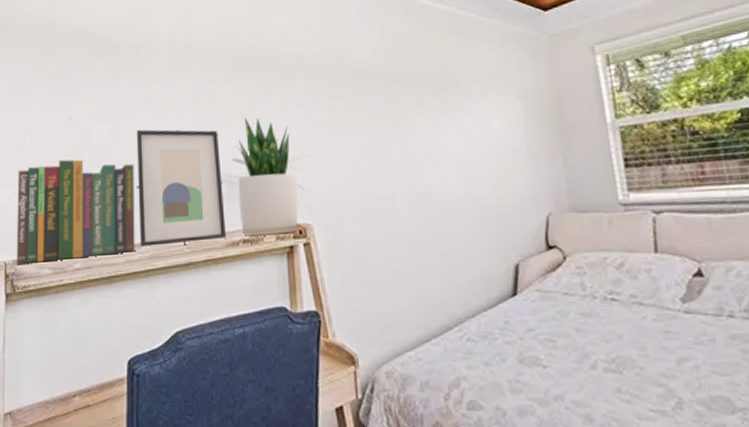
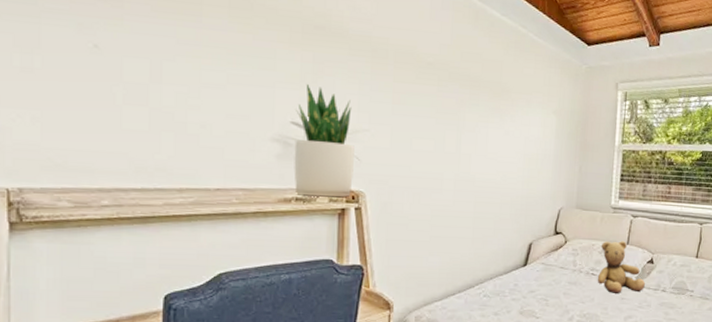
books: present [16,159,135,265] -> none [23,89,178,197]
picture frame: present [136,129,226,247] -> none [179,73,279,195]
teddy bear: none [617,247,699,325] -> present [597,240,646,293]

